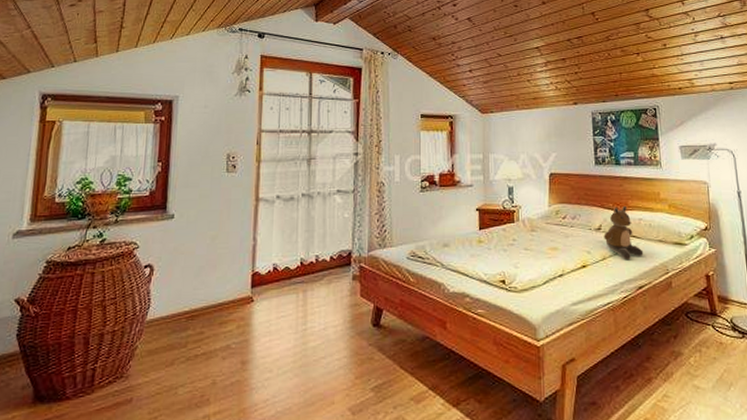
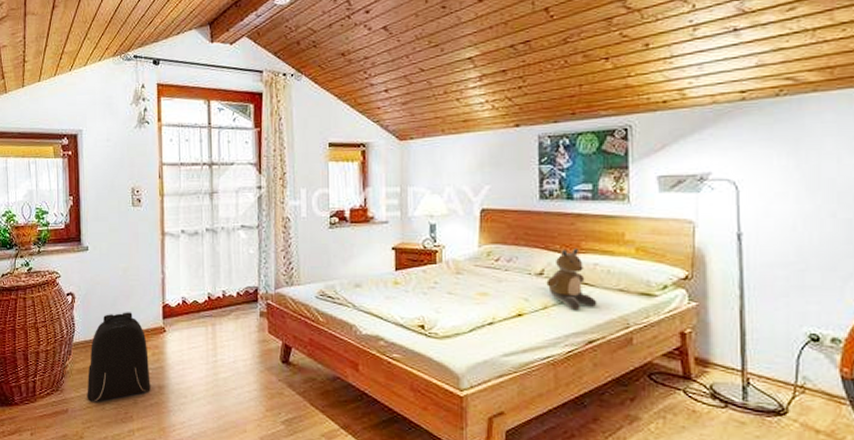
backpack: none [157,282,233,387] -> present [87,312,151,402]

